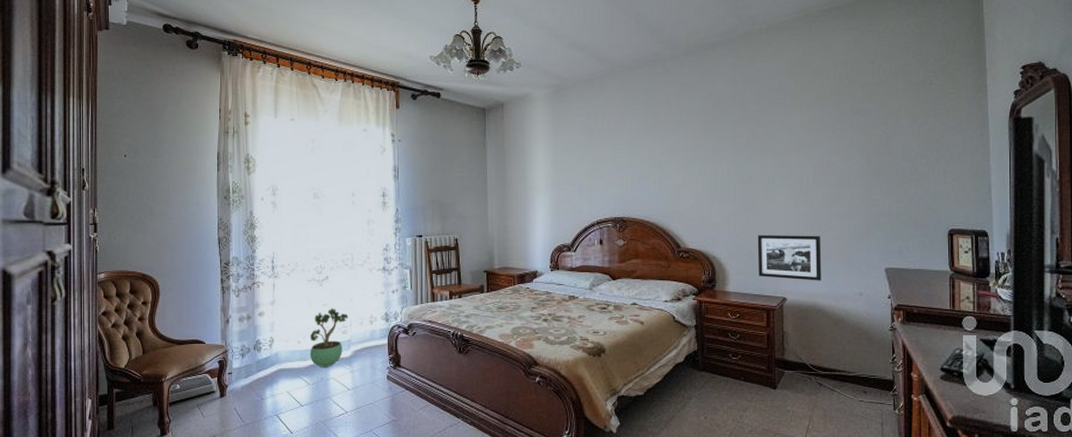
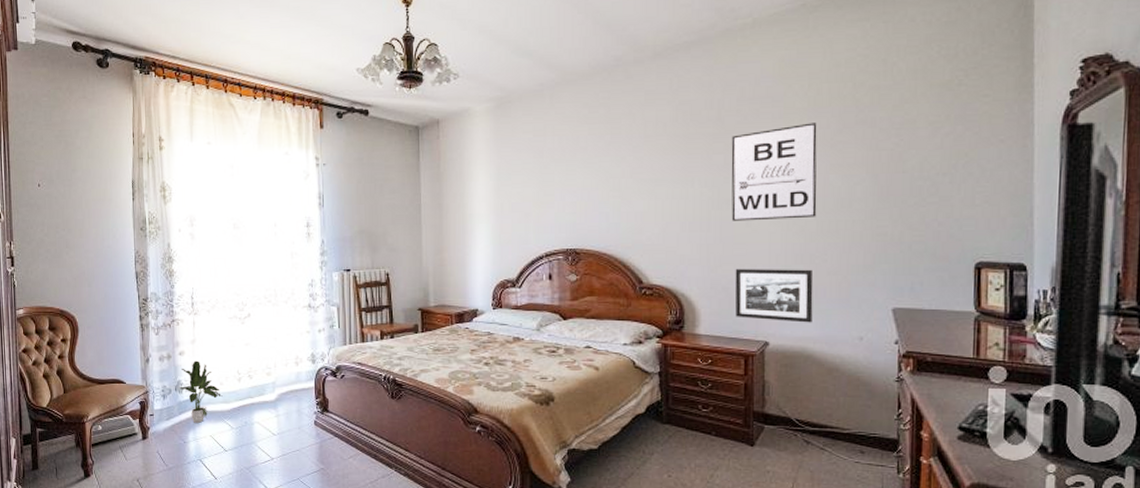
potted plant: none [258,321,300,380] -> present [180,360,223,423]
potted plant: present [309,308,348,367] -> none [232,347,272,411]
wall art: none [752,112,822,194] -> present [731,123,817,221]

